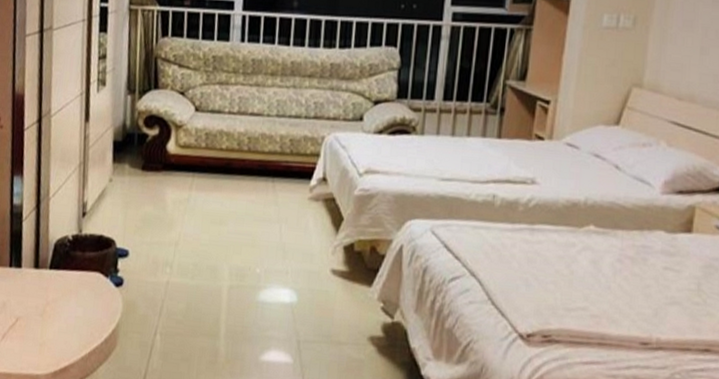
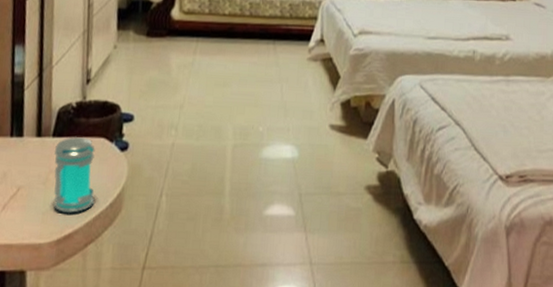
jar: none [51,270,91,346] -> present [54,137,95,213]

